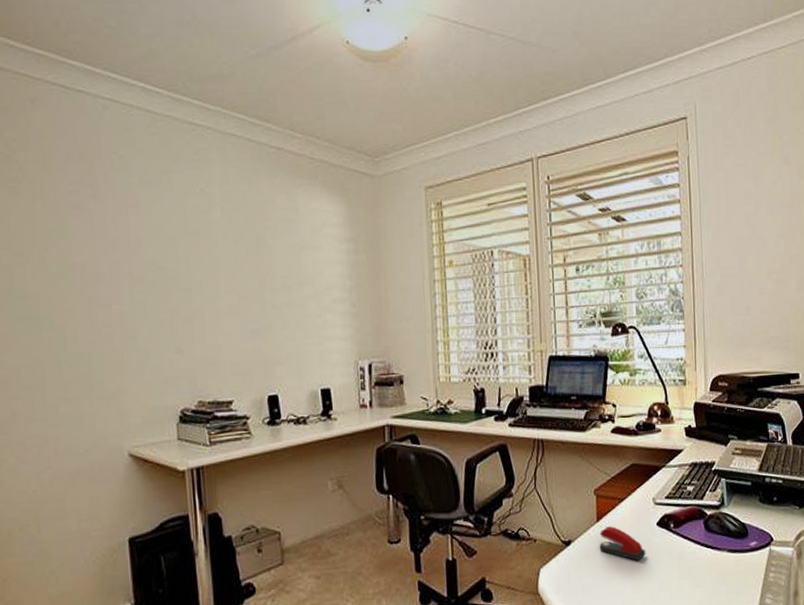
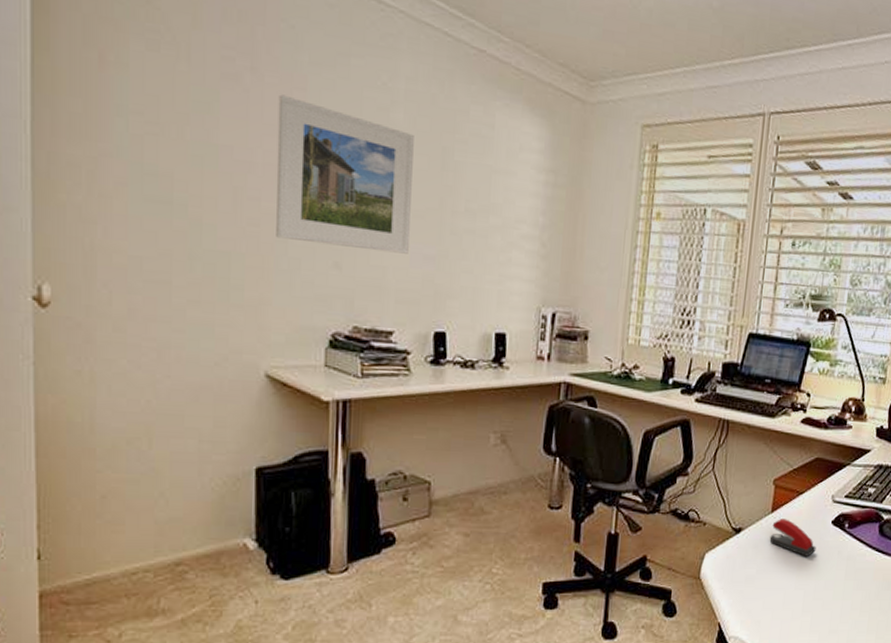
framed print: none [117,213,238,334] -> present [275,94,414,254]

